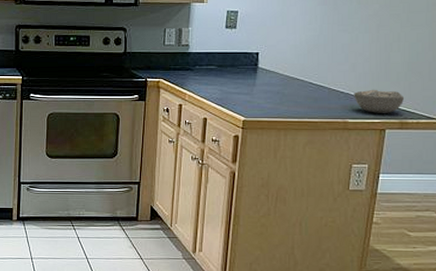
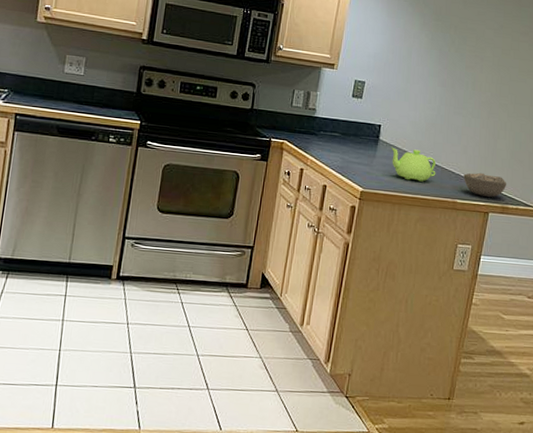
teapot: none [271,73,323,105] -> present [390,147,436,182]

